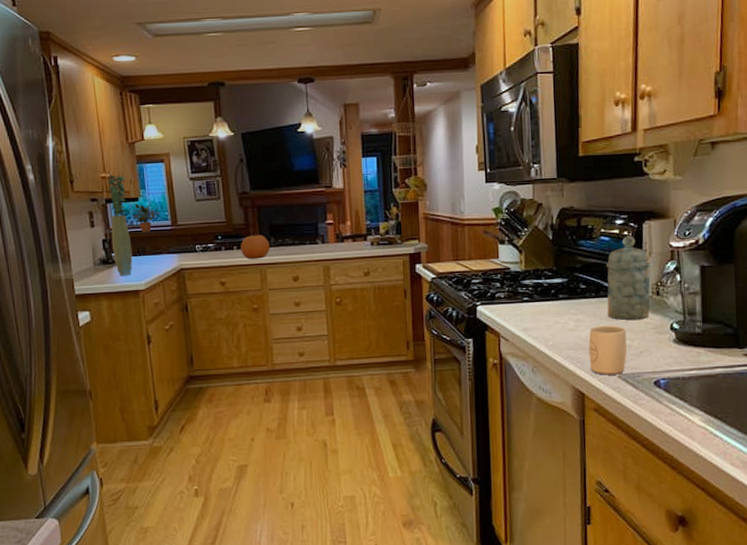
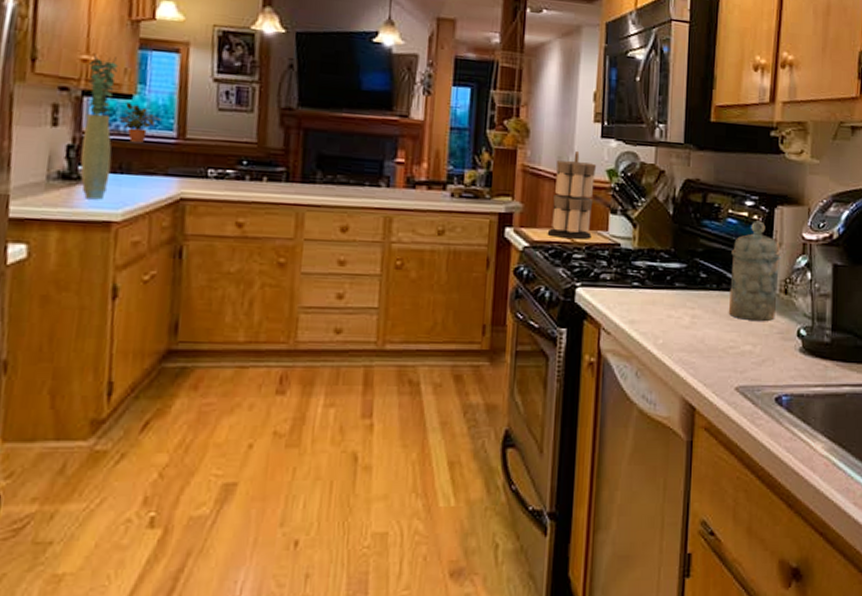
fruit: present [241,235,270,259] -> none [272,165,315,198]
spice rack: none [449,196,486,269] -> present [547,150,597,241]
mug: present [588,325,627,375] -> none [704,325,748,386]

